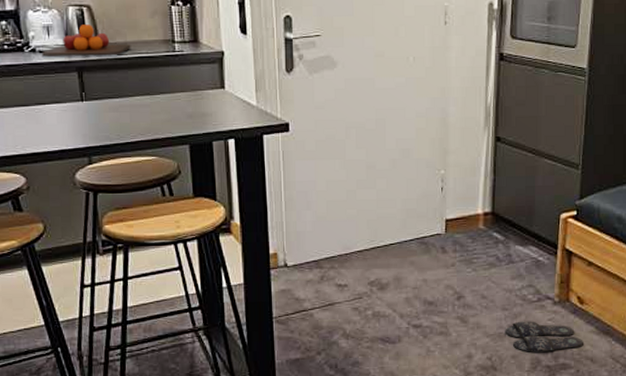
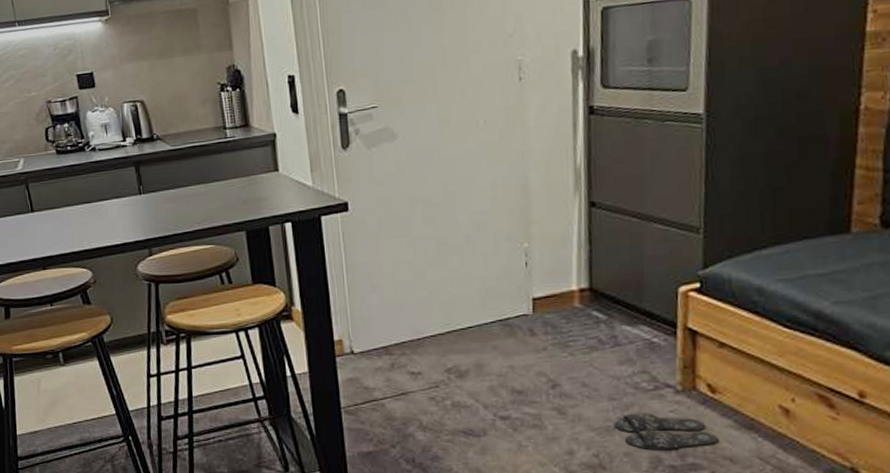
chopping board: present [42,24,131,57] -> none [101,119,184,154]

